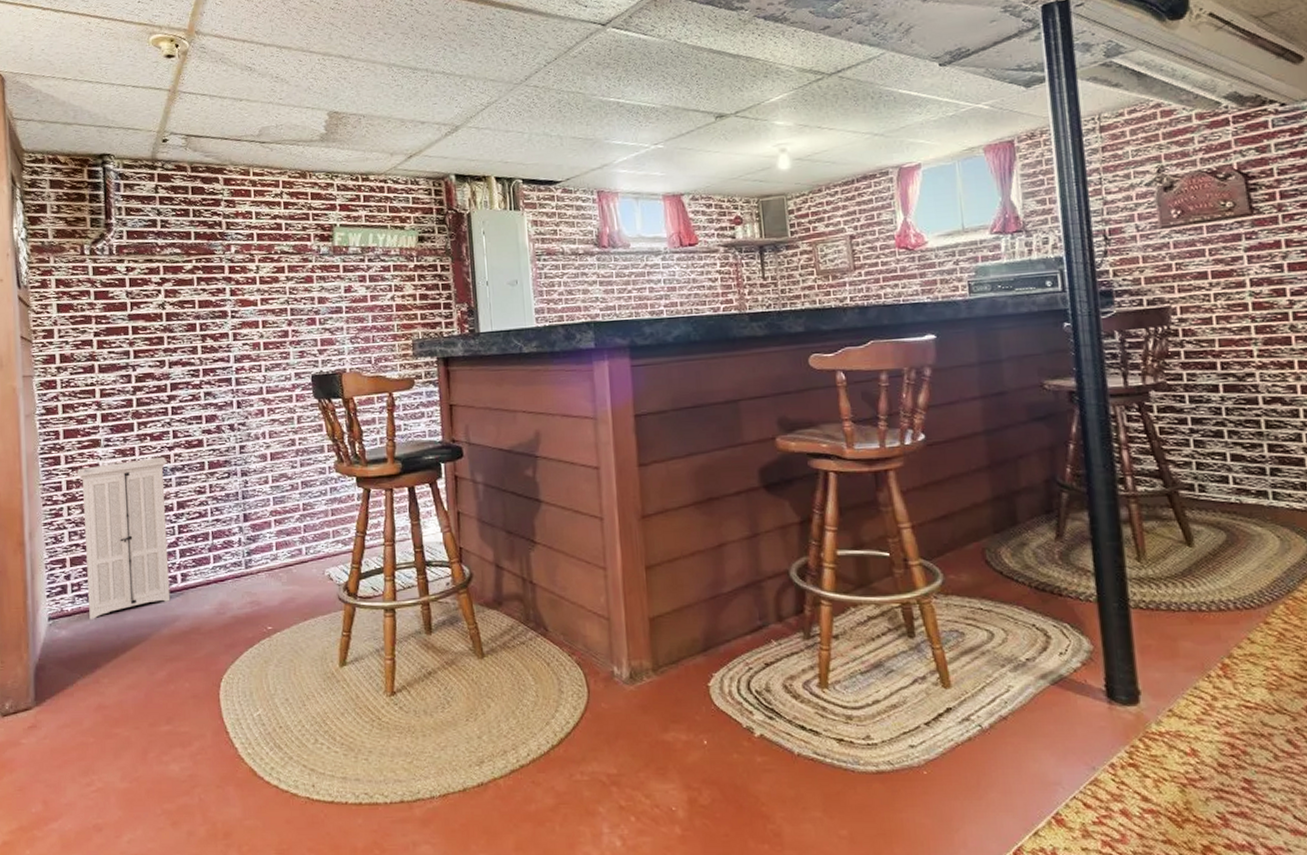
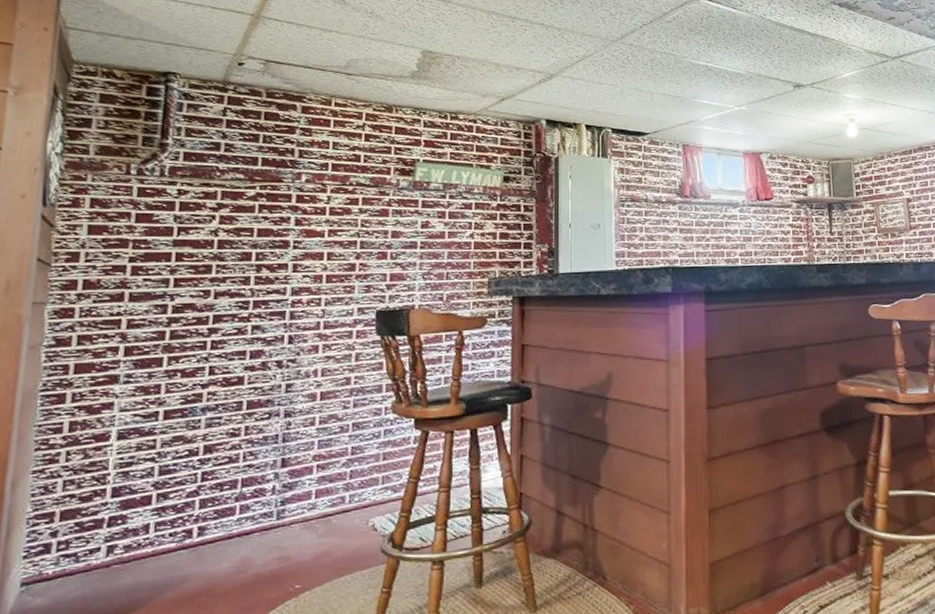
storage cabinet: present [76,455,171,619] -> none [75,393,198,584]

